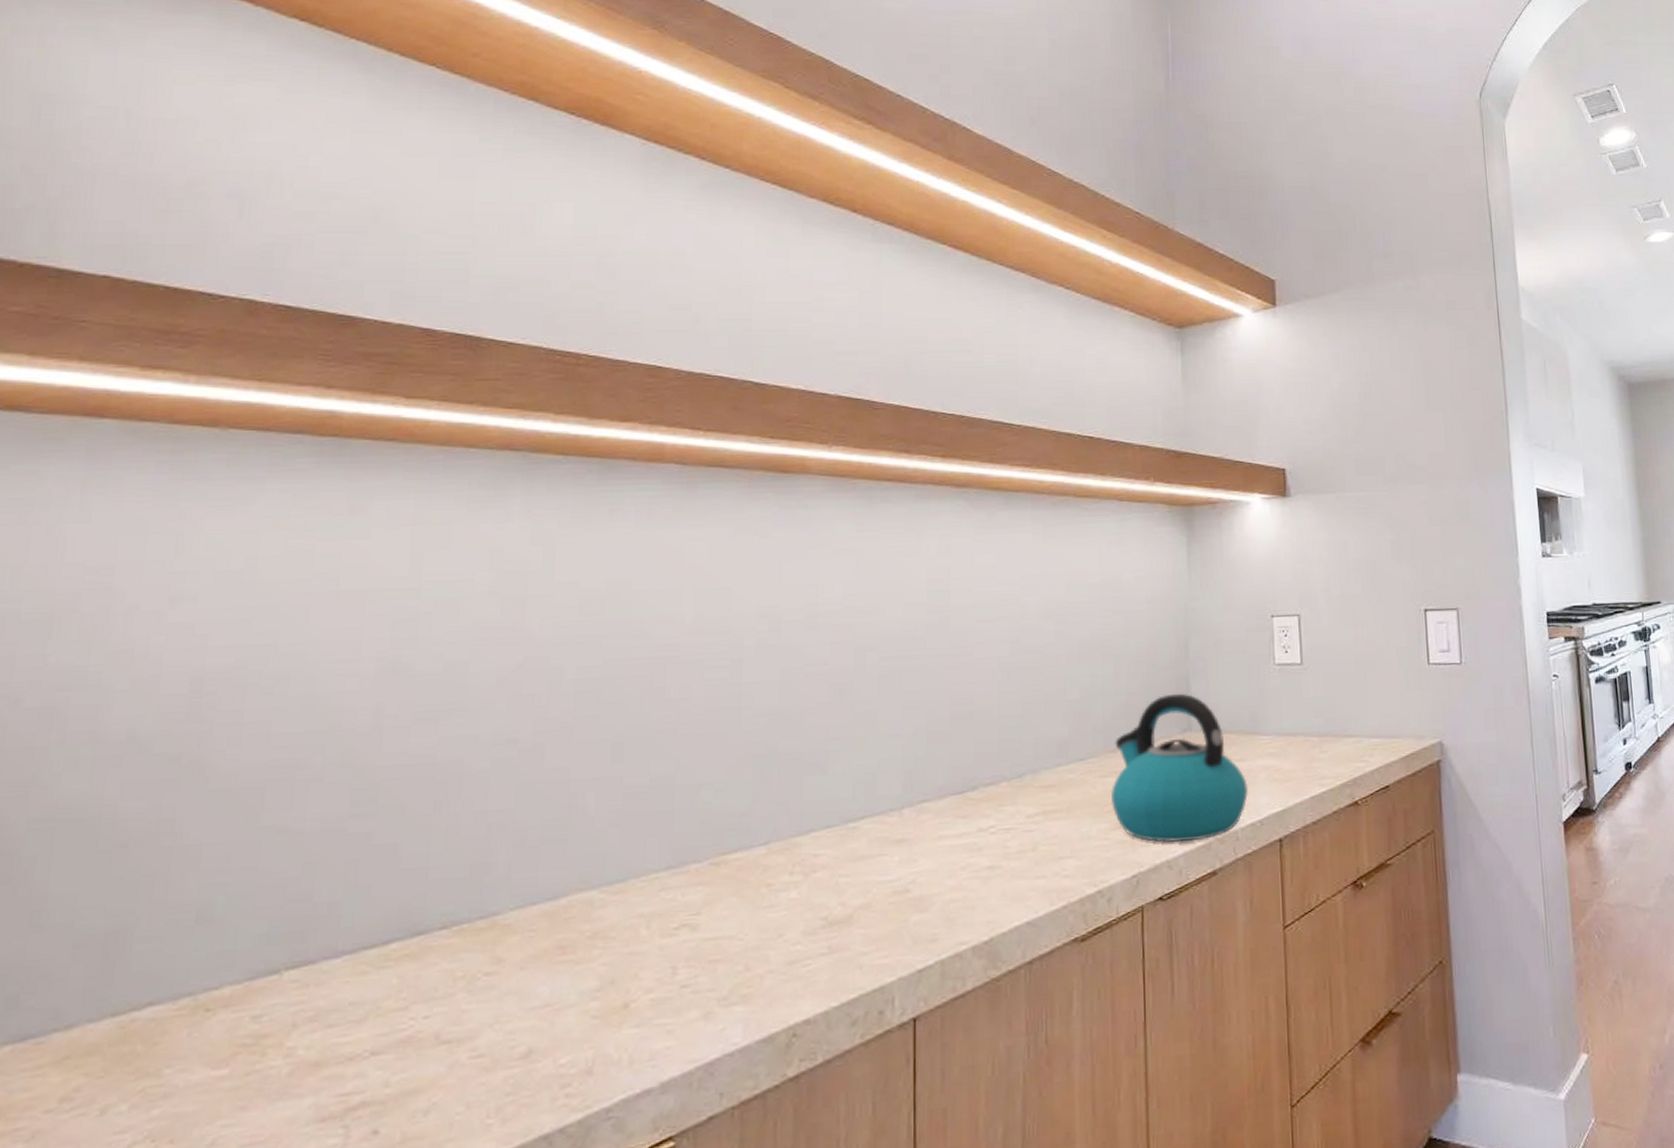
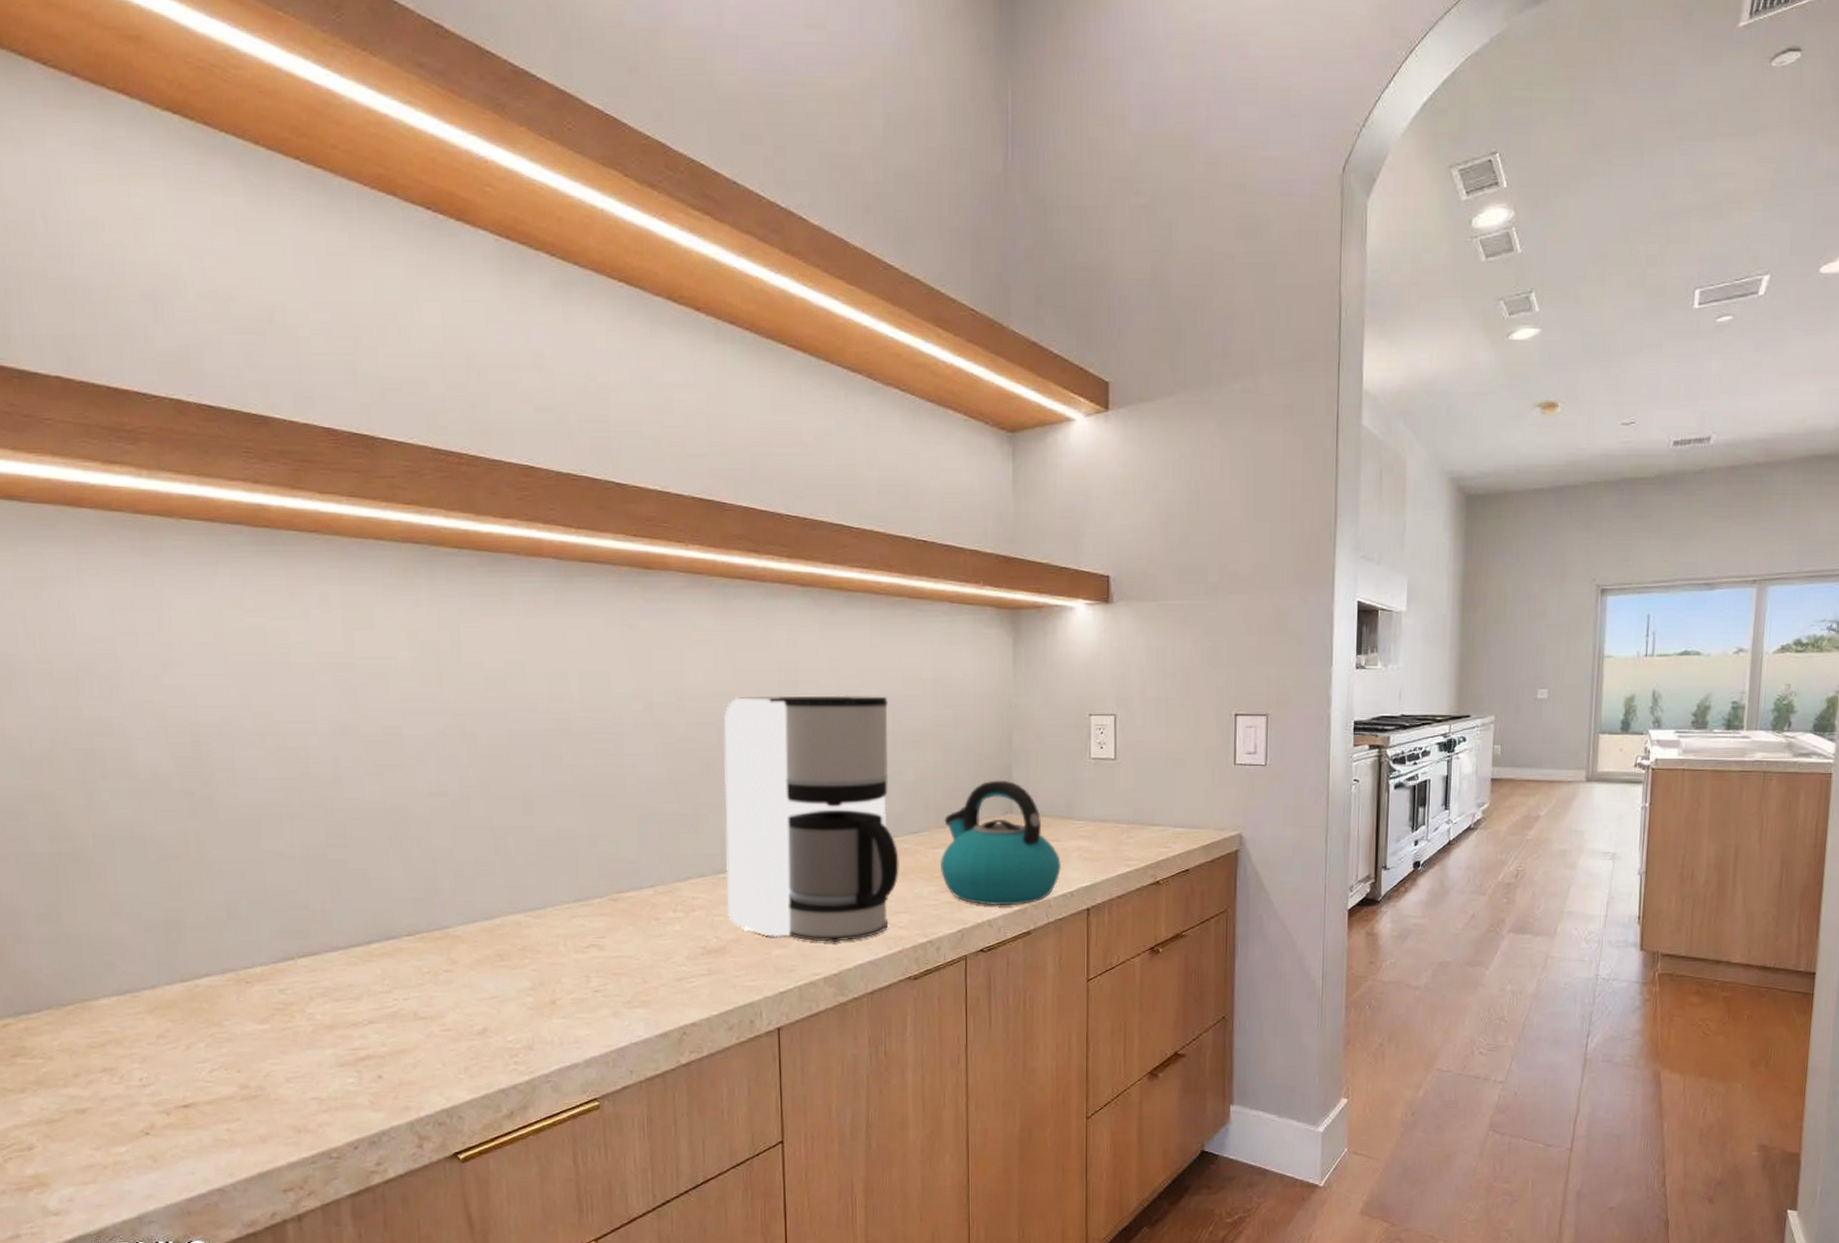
coffee maker: none [856,604,1064,902] -> present [724,695,899,943]

